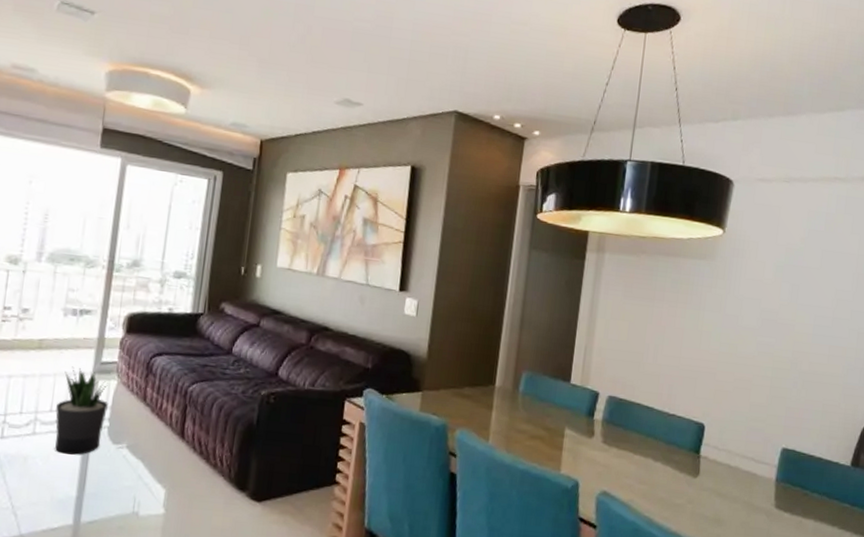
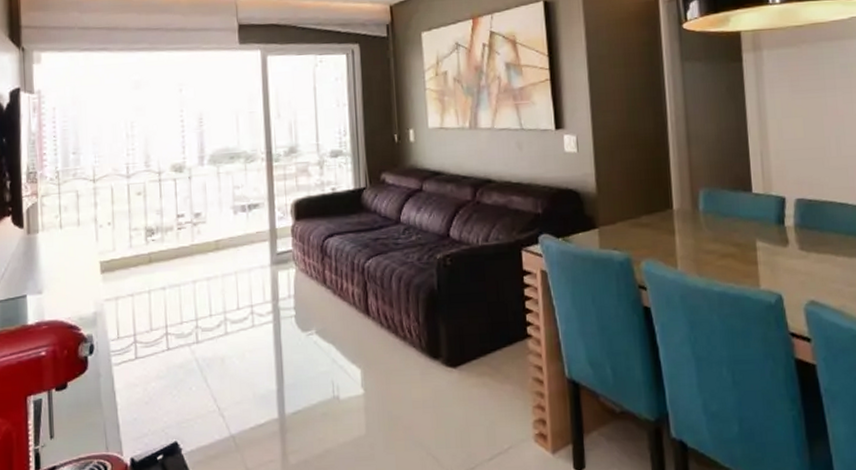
planter: present [55,366,108,455] -> none [242,261,291,349]

